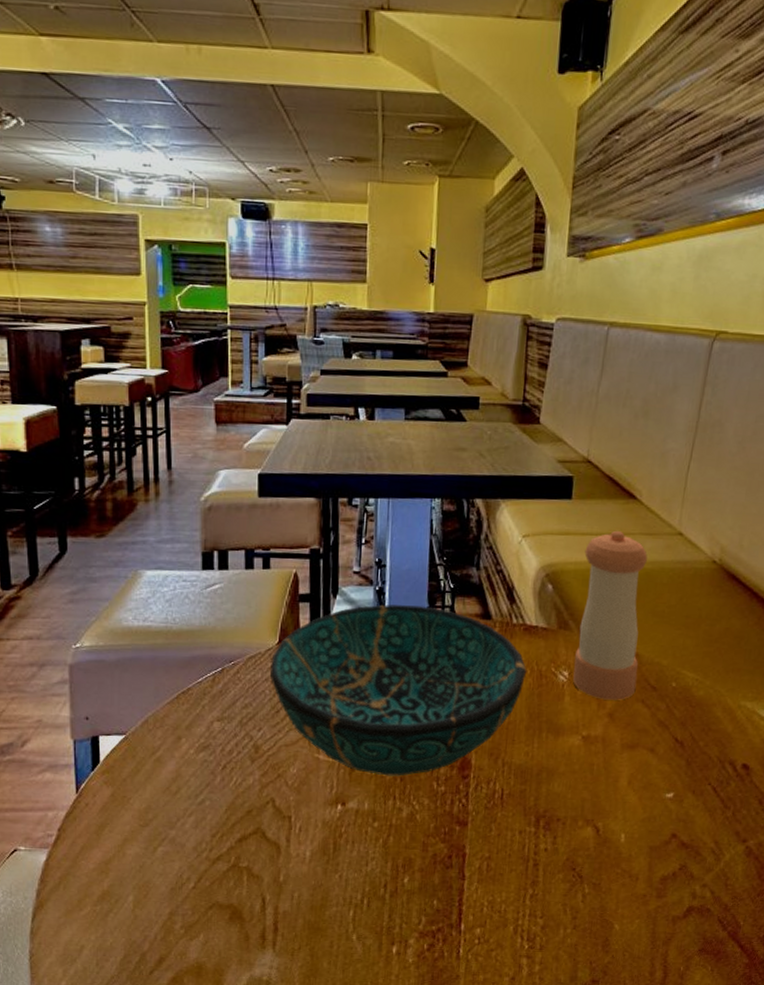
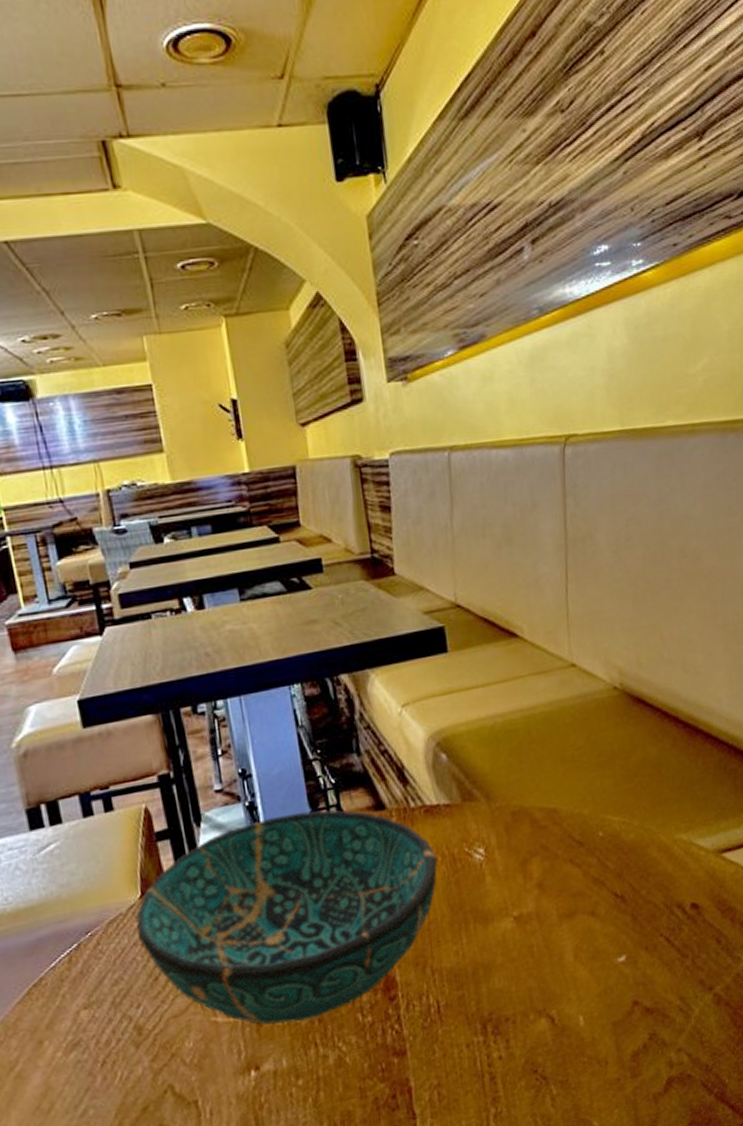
pepper shaker: present [573,530,648,700] -> none [474,675,562,871]

